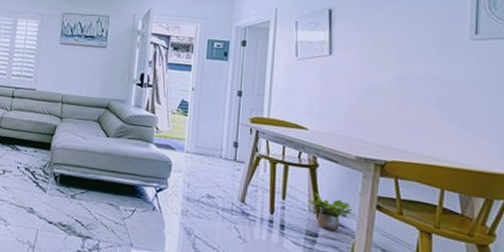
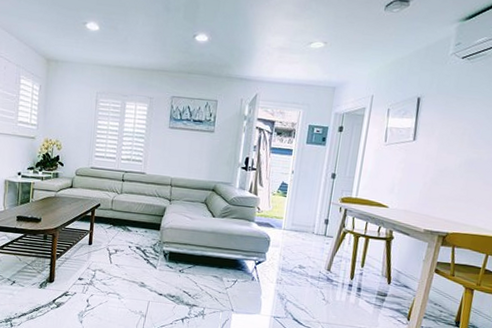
potted plant: present [308,191,356,232] -> none [382,260,419,291]

